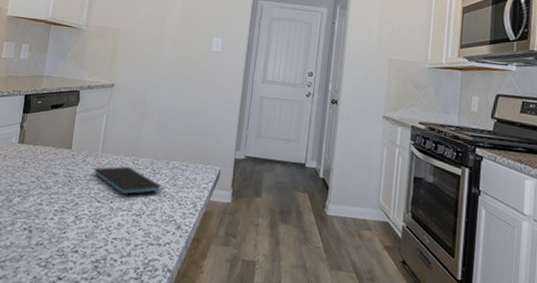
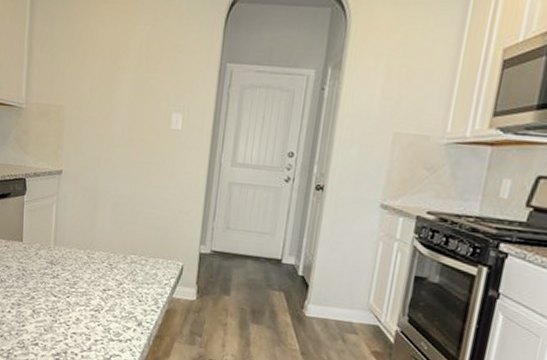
smartphone: present [94,166,161,195] -> none [48,260,119,289]

